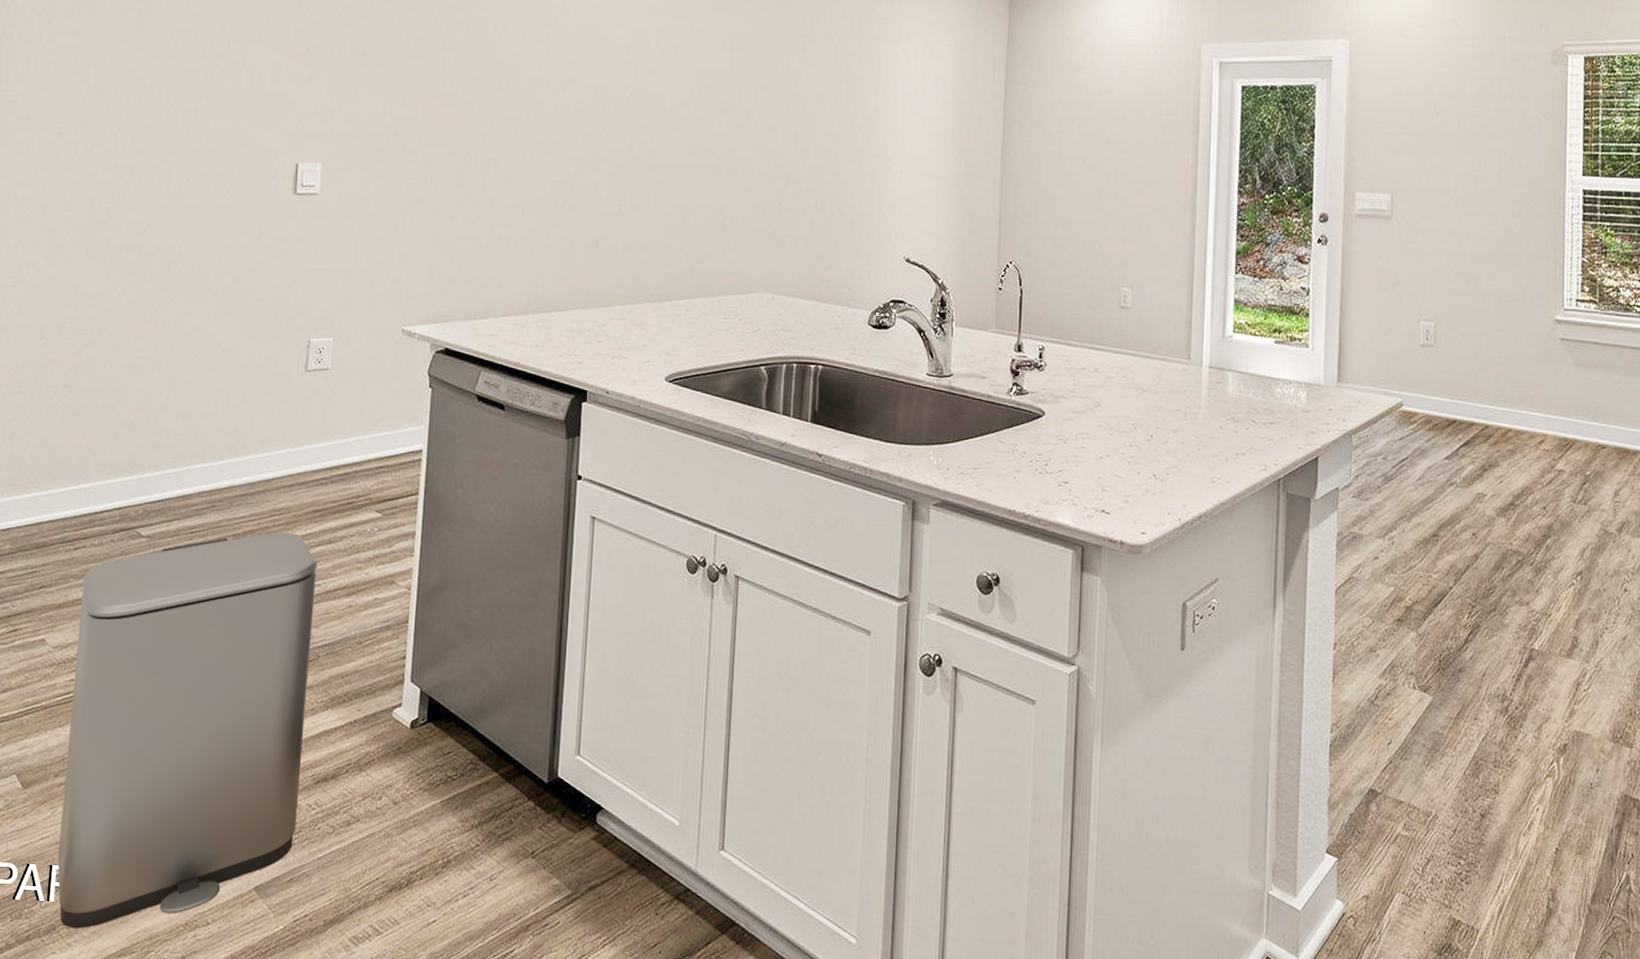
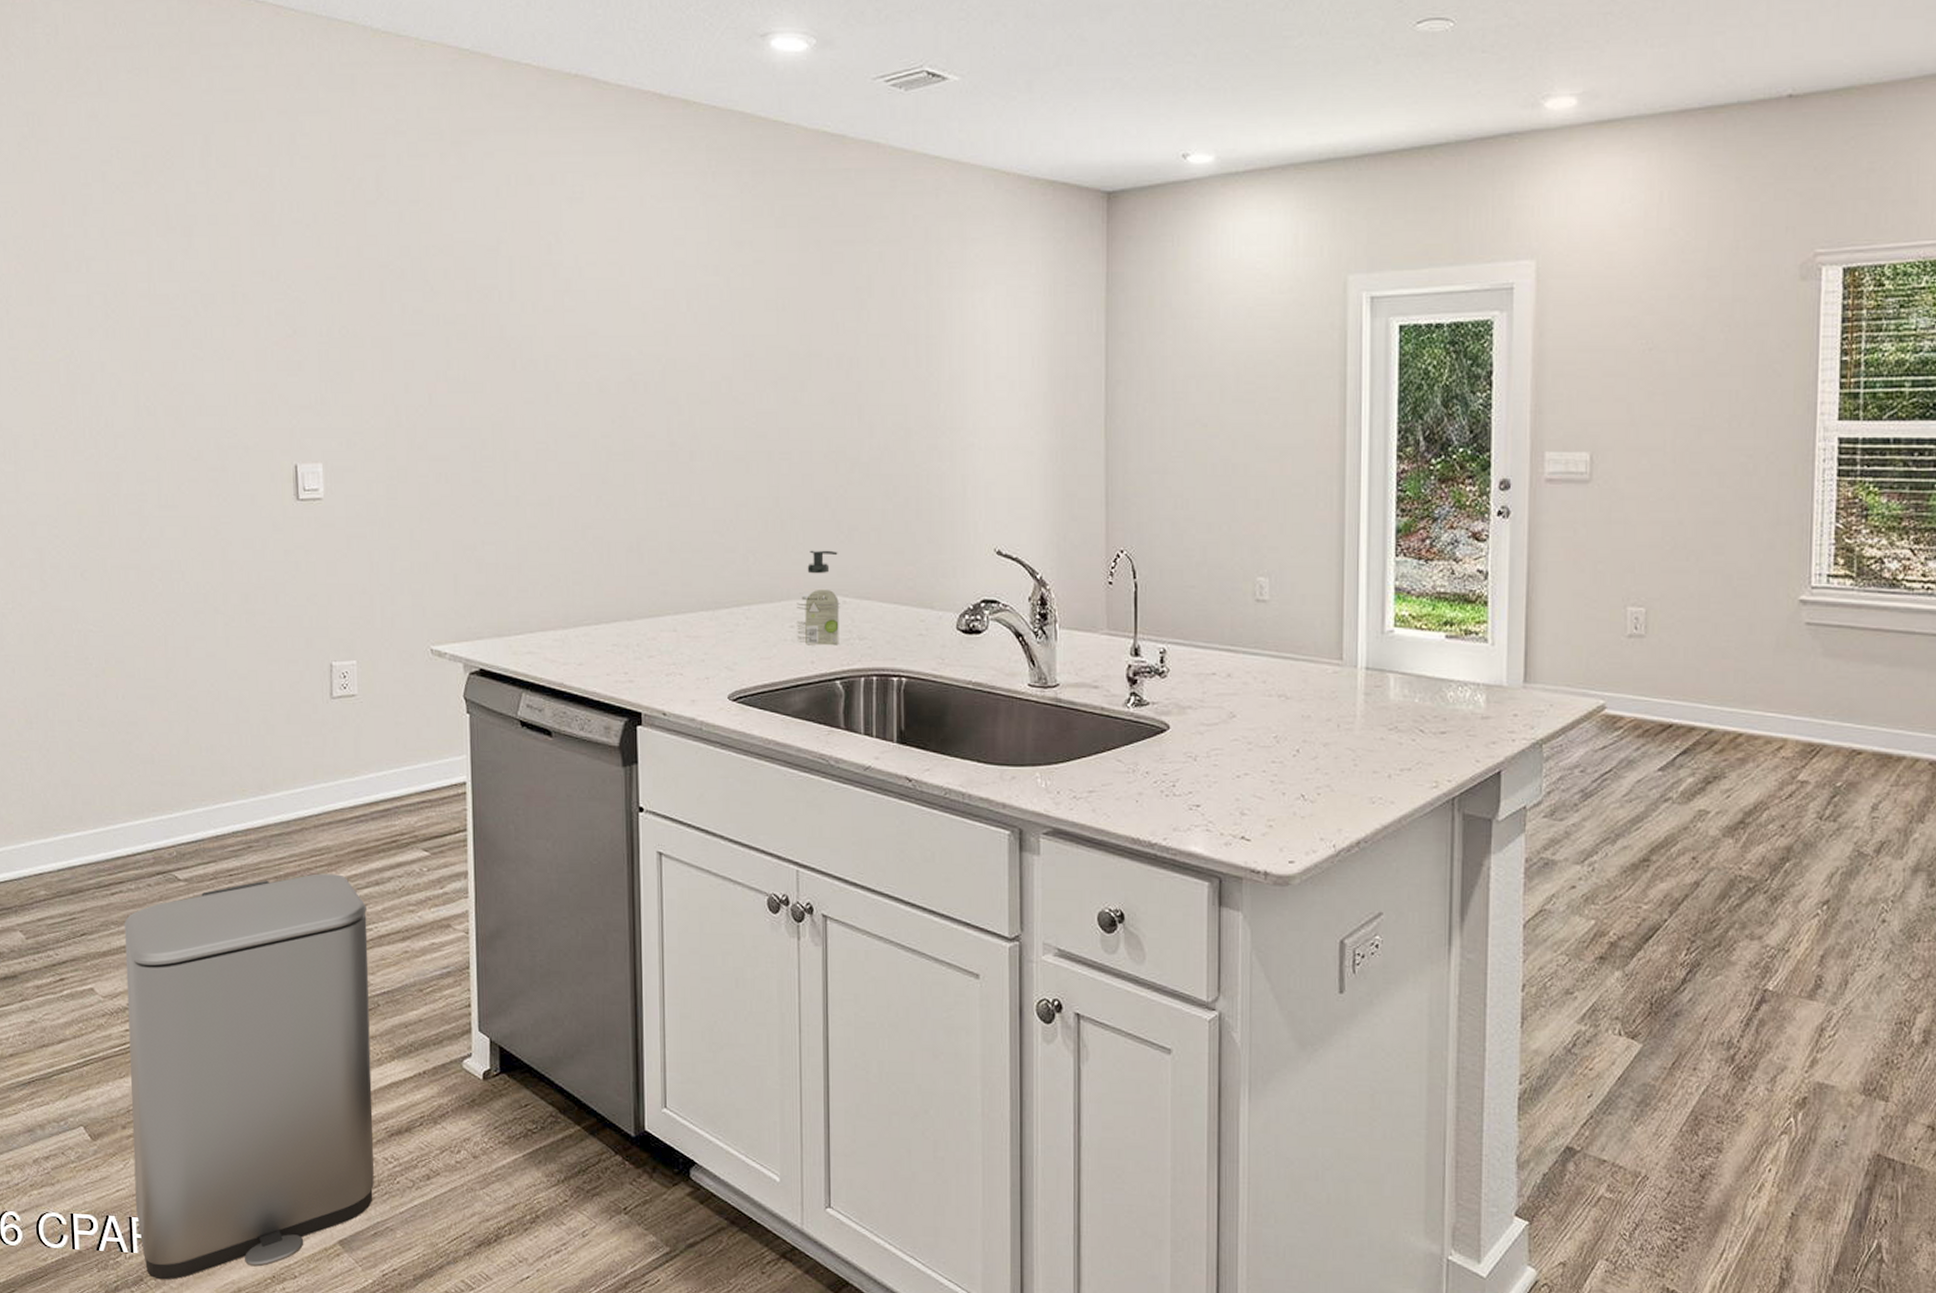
soap dispenser: none [730,253,770,336] -> present [797,550,840,646]

